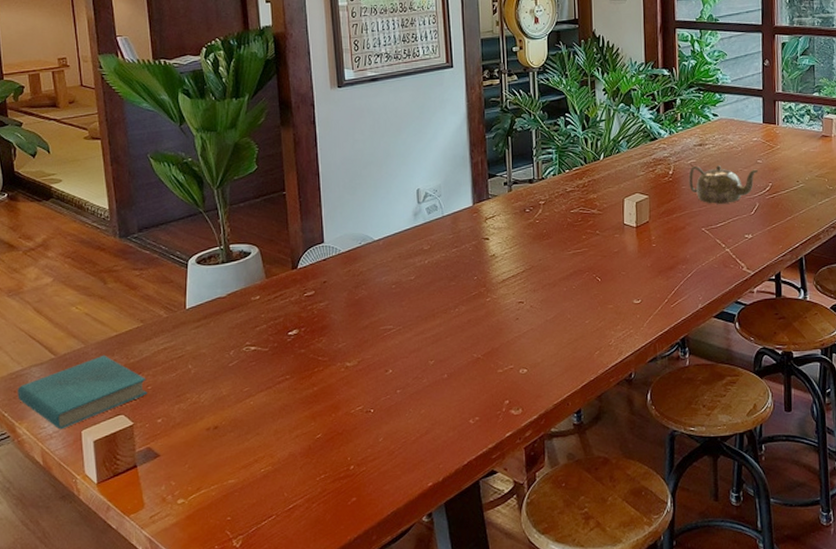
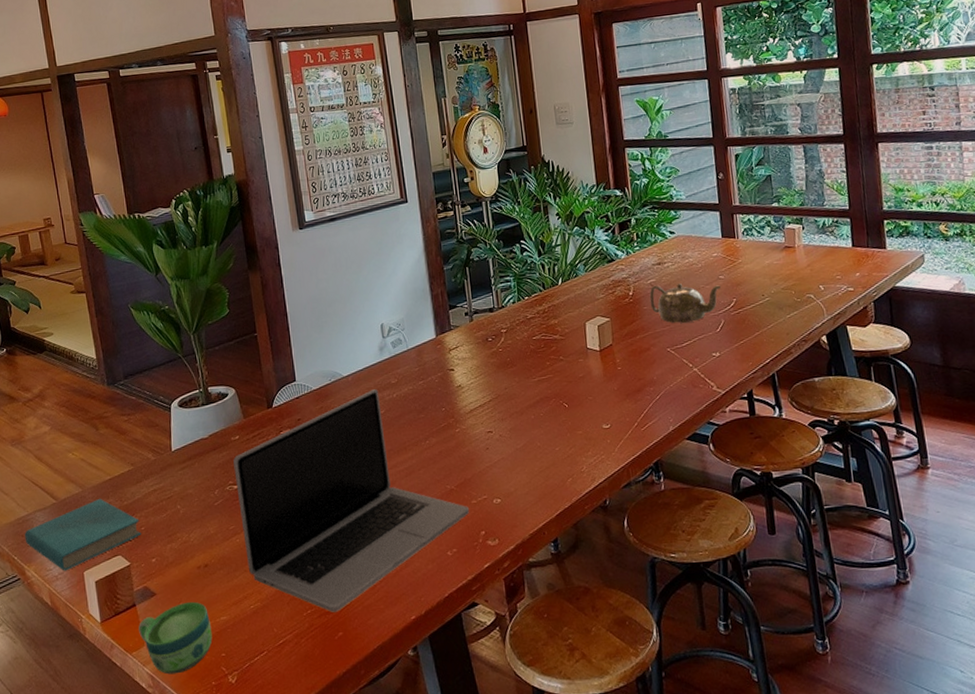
cup: none [139,463,218,538] -> present [139,601,213,675]
laptop: none [252,255,495,478] -> present [233,389,470,612]

